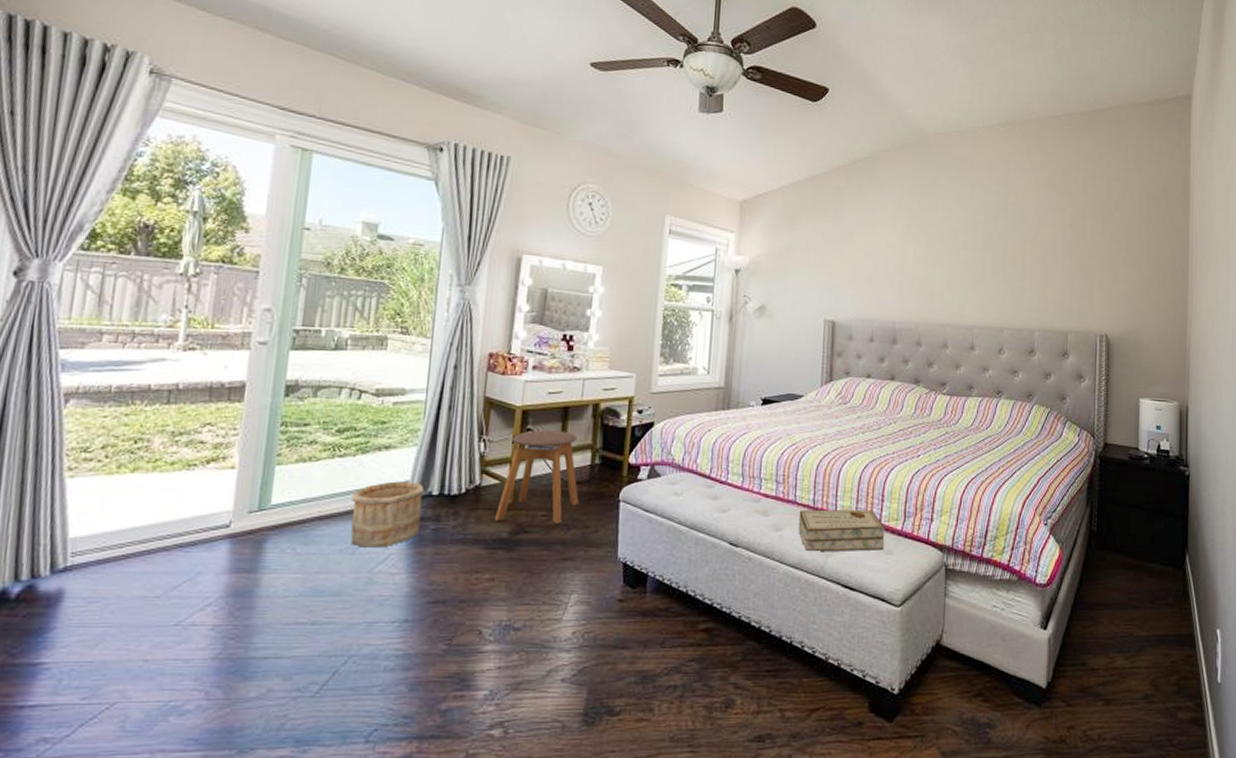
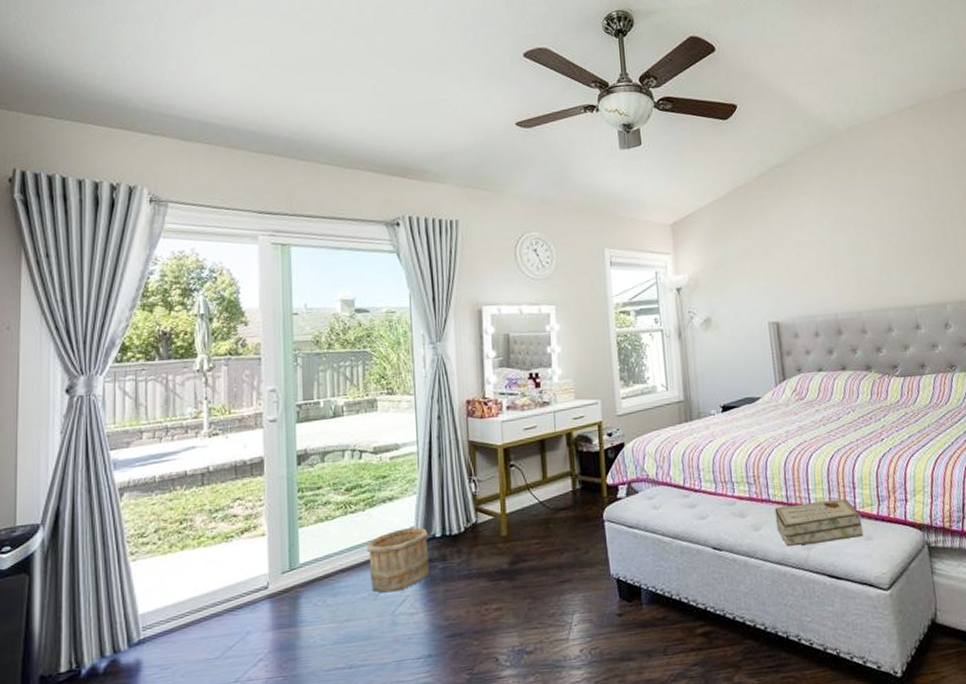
stool: present [494,430,579,524] -> none [493,462,567,554]

